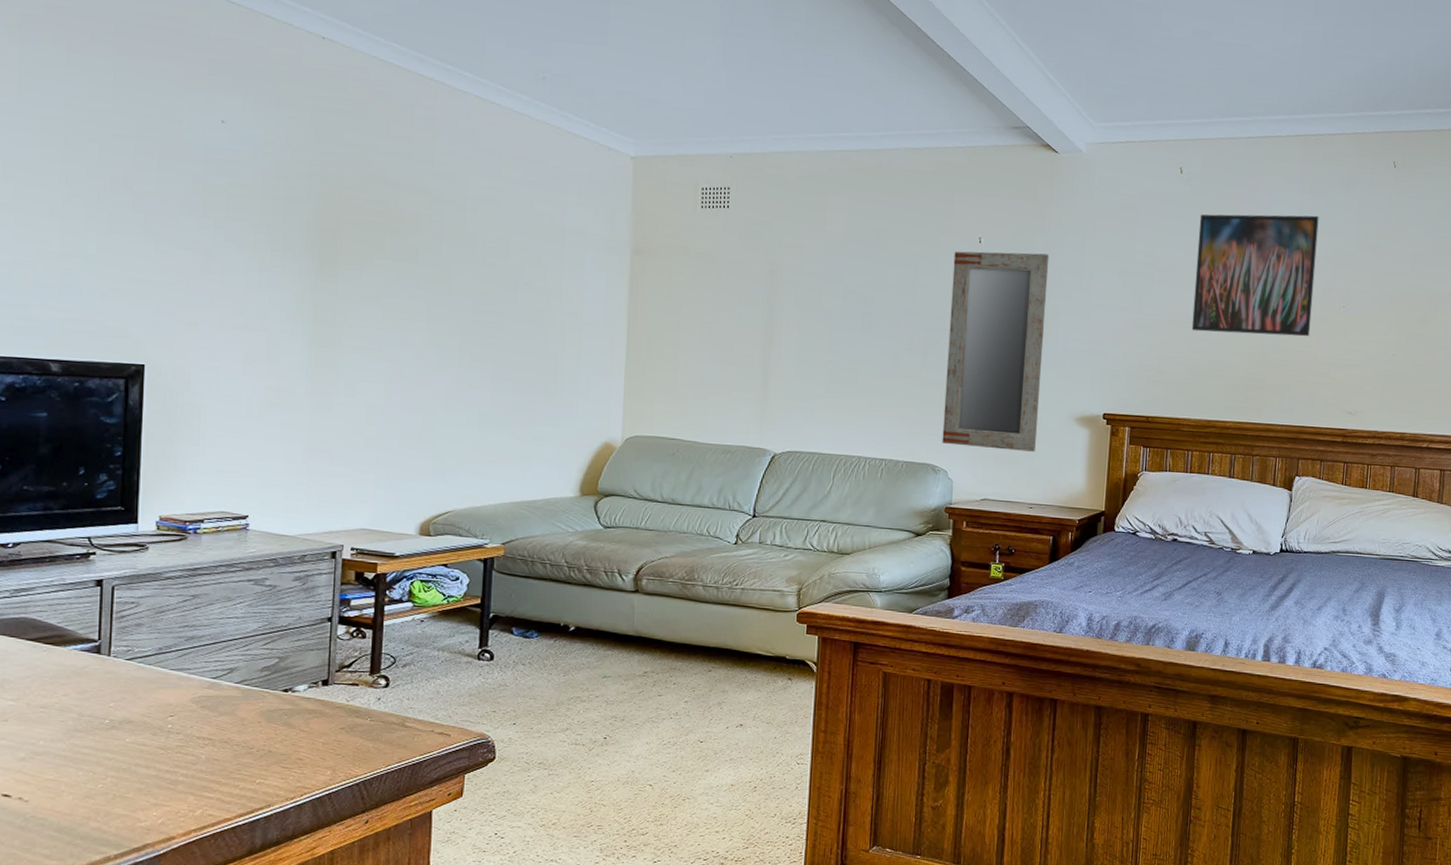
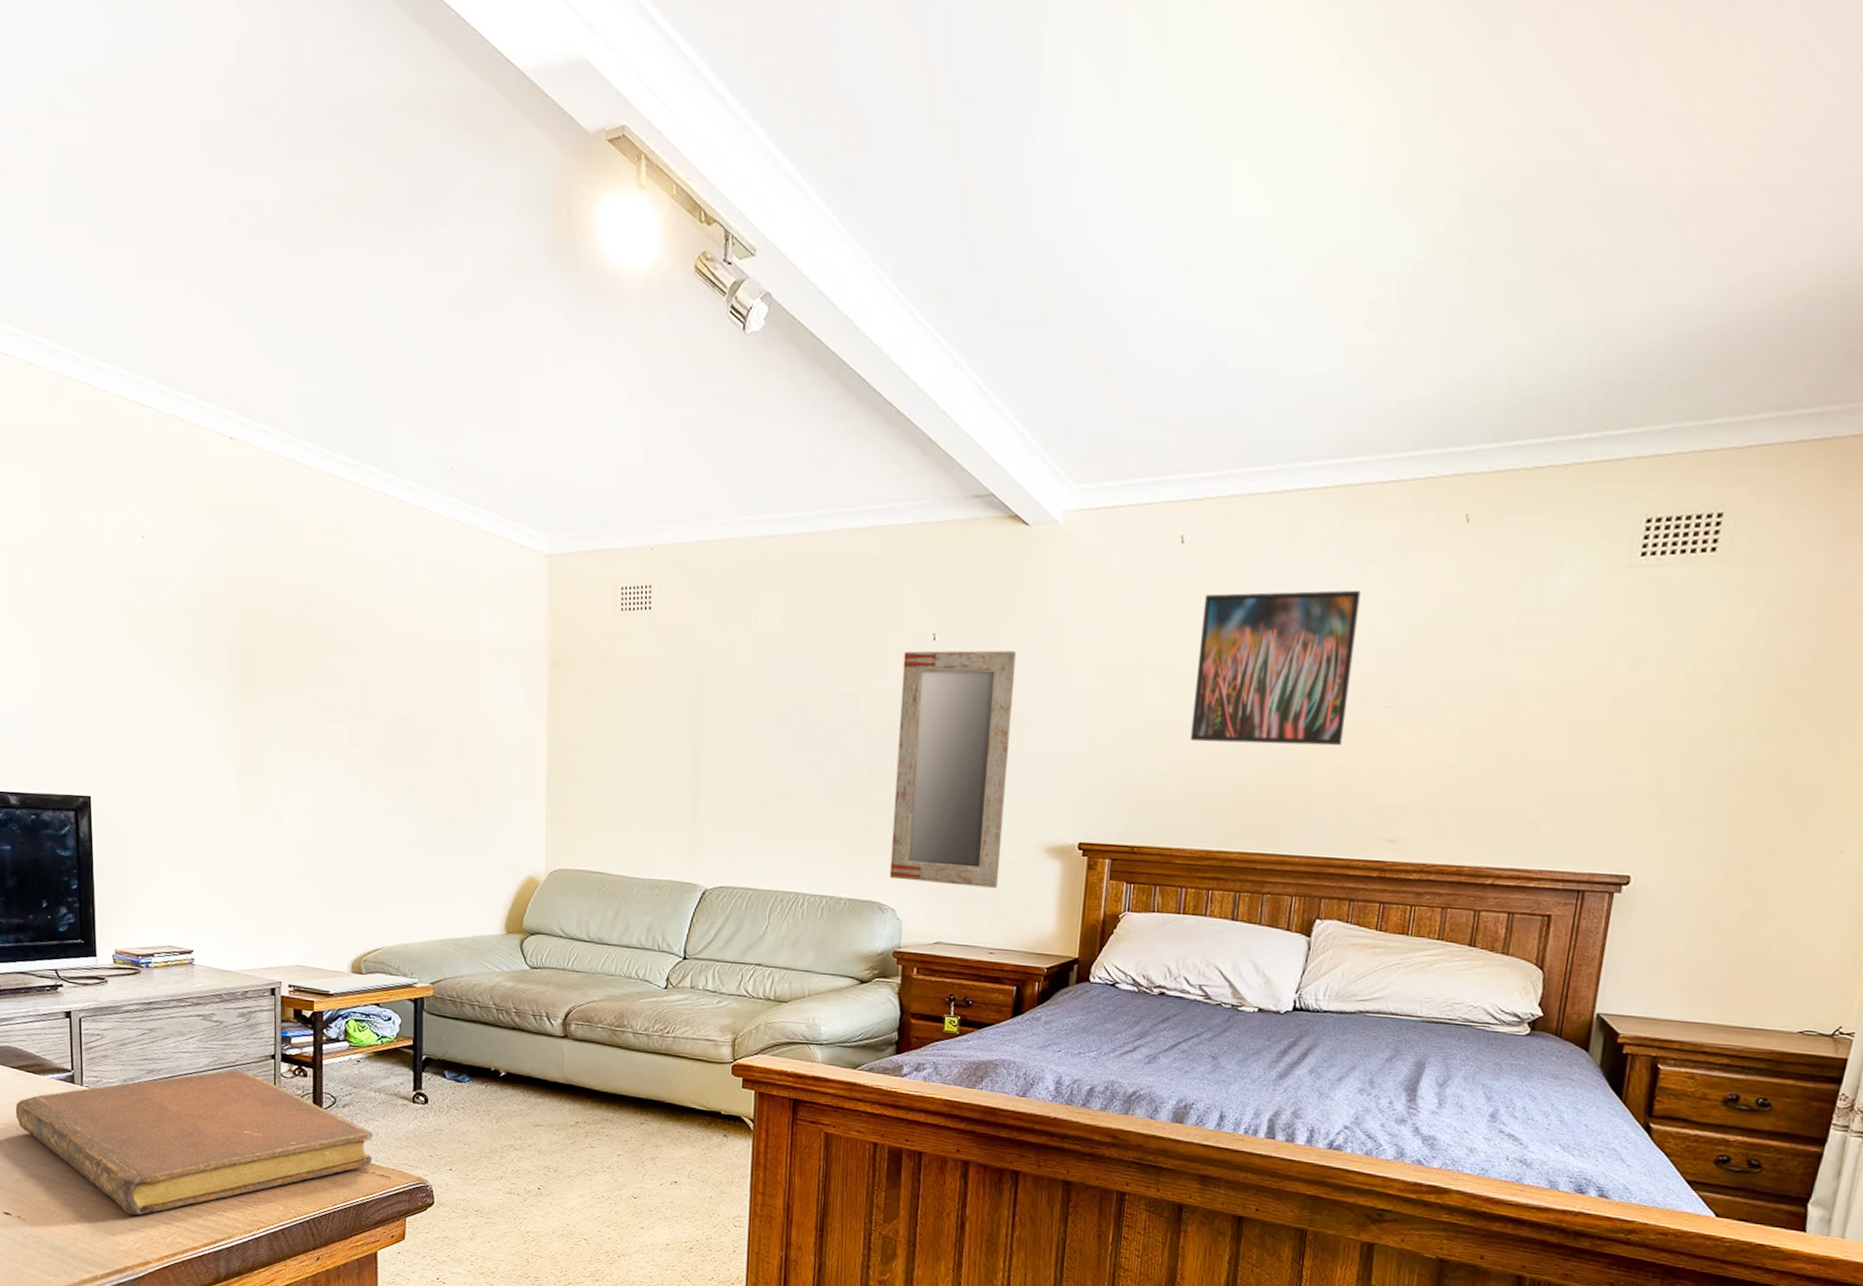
notebook: none [26,634,433,789] -> present [15,1070,373,1216]

